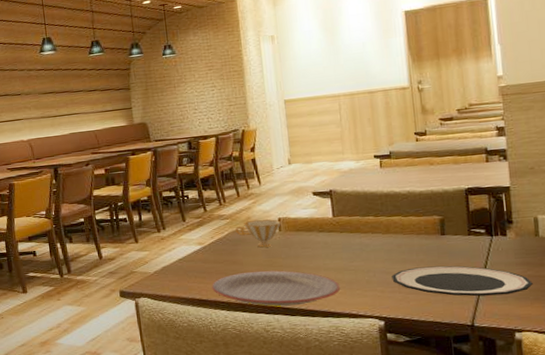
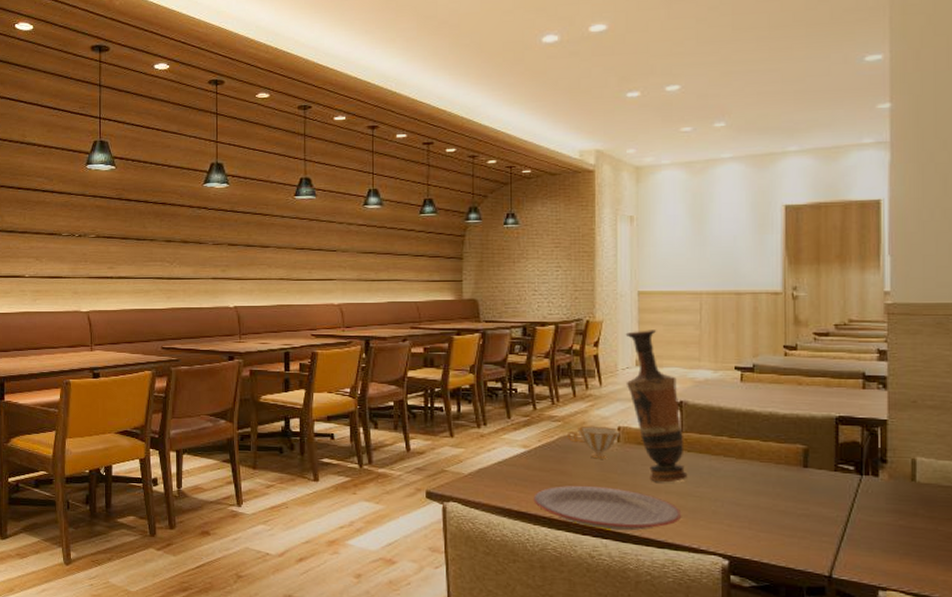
vase: none [277,131,342,262] -> present [625,330,688,483]
plate: present [391,265,533,297] -> none [742,501,904,545]

